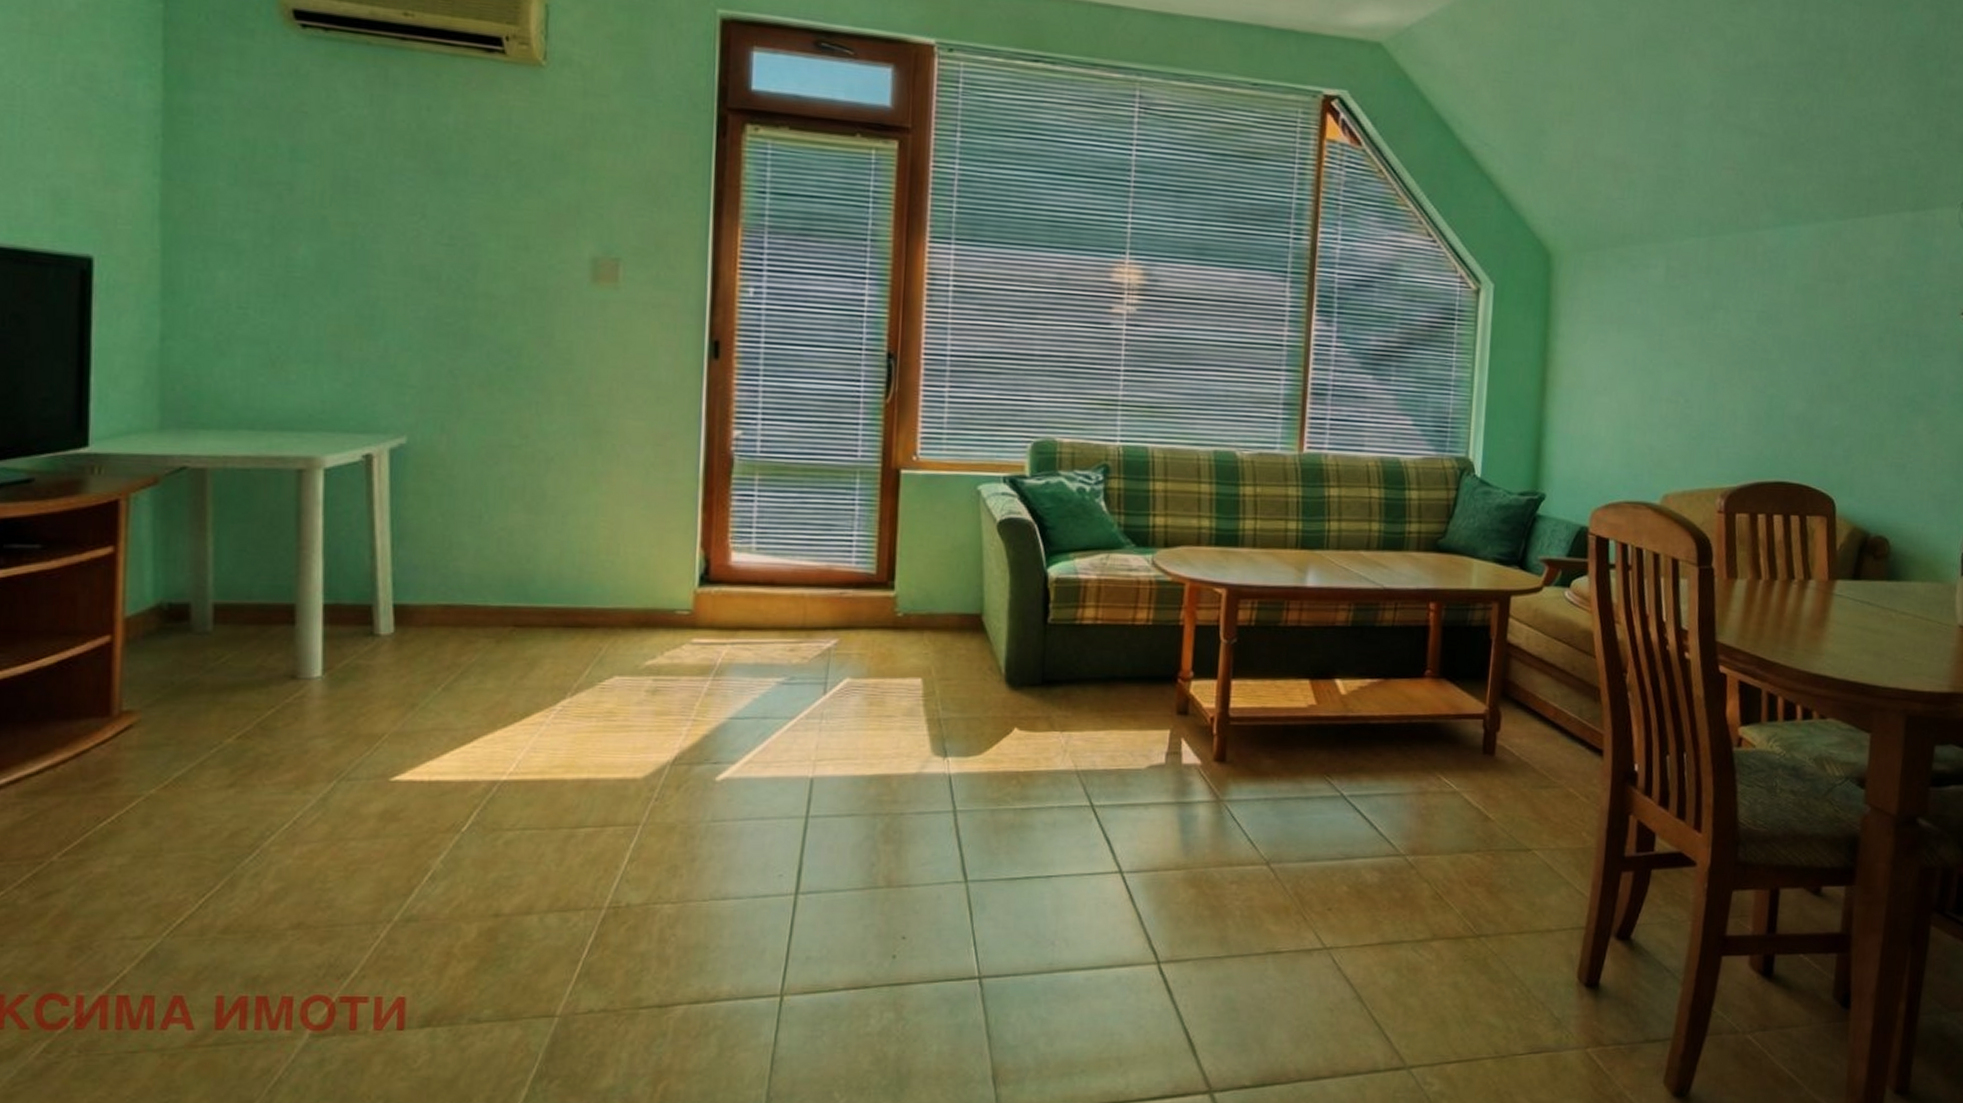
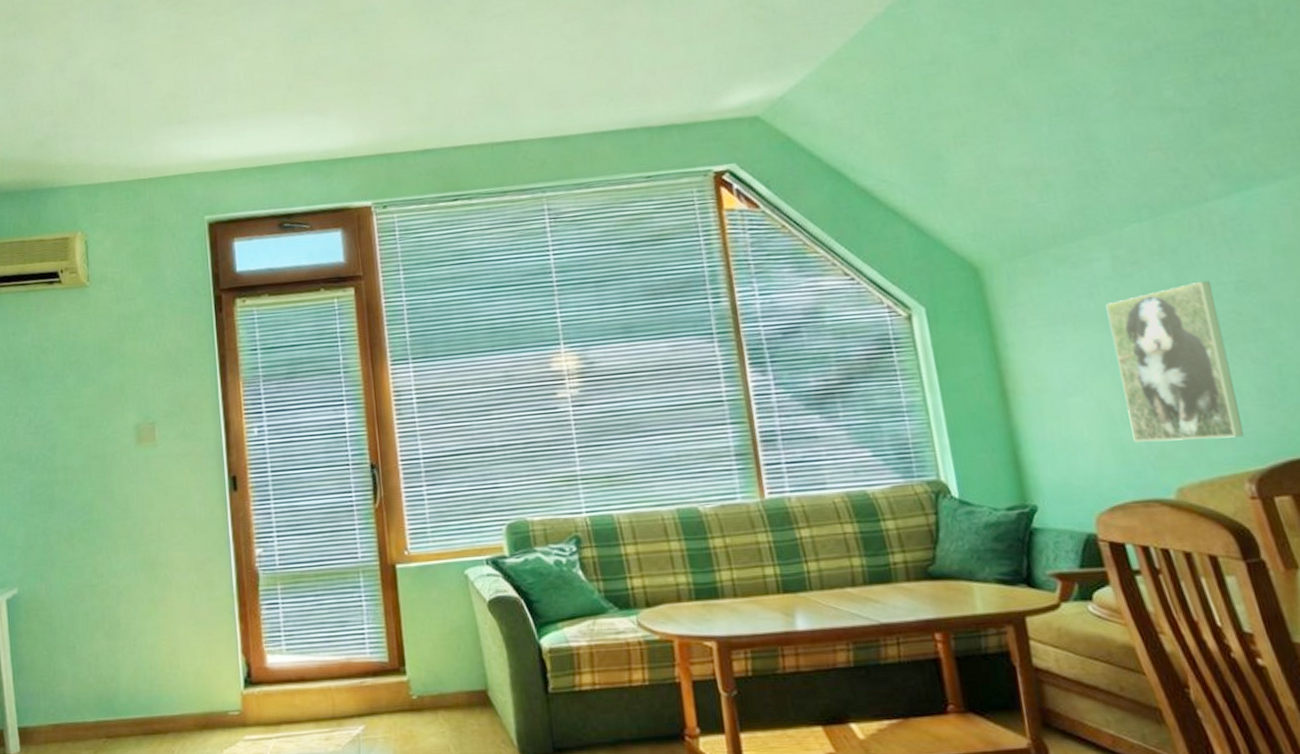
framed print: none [1640,305,1739,456] -> present [1105,280,1244,442]

